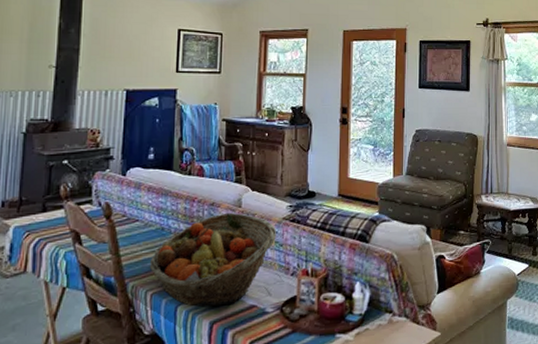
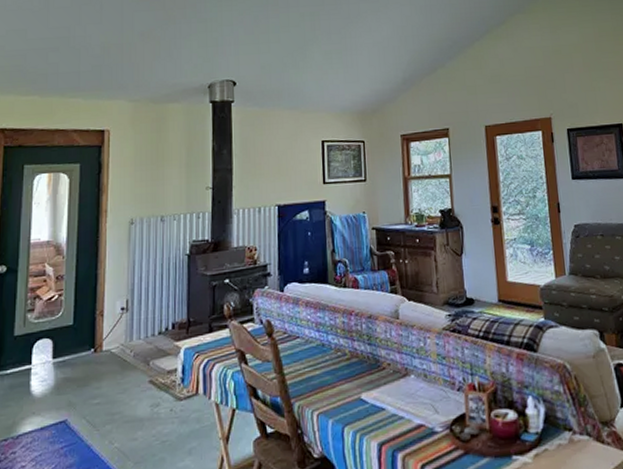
fruit basket: present [149,212,276,307] -> none [313,324,438,428]

